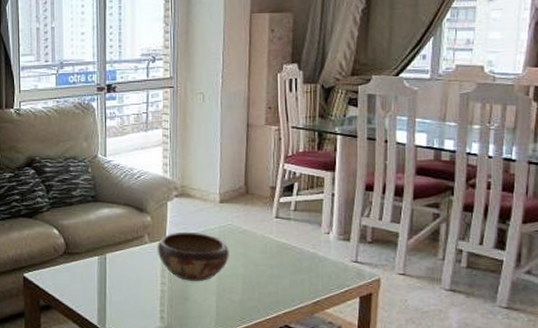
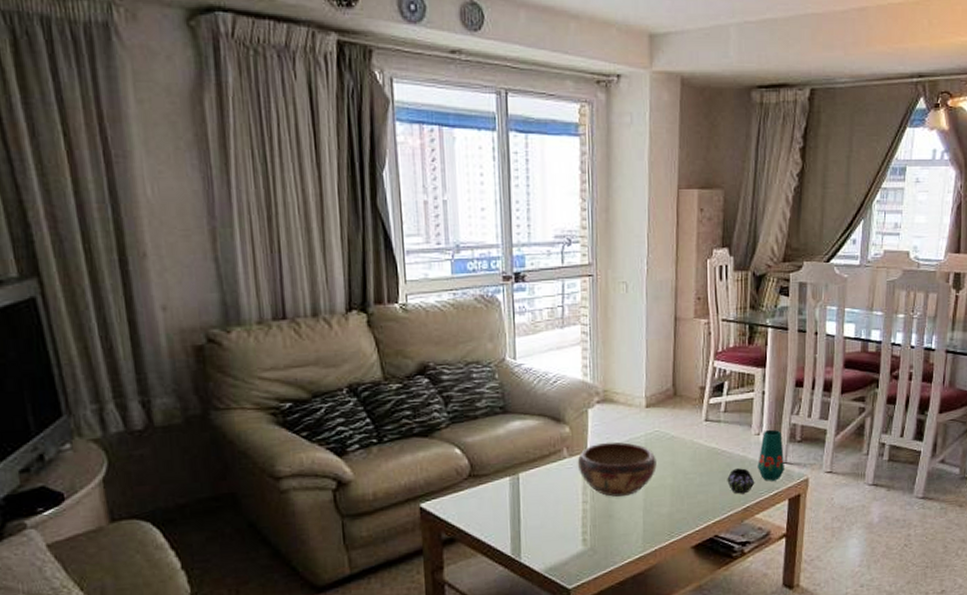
vase: none [297,229,355,288] -> present [727,429,784,494]

